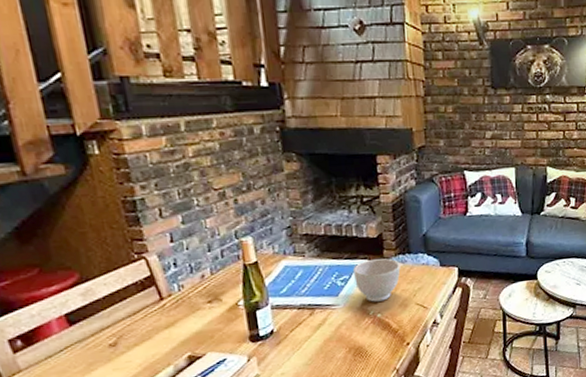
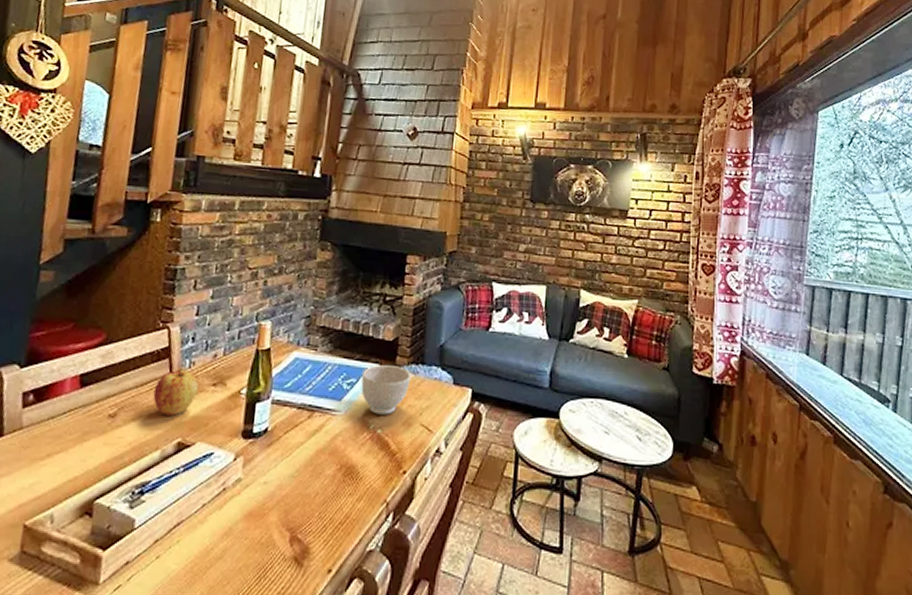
apple: none [148,294,195,336] -> present [153,370,198,416]

